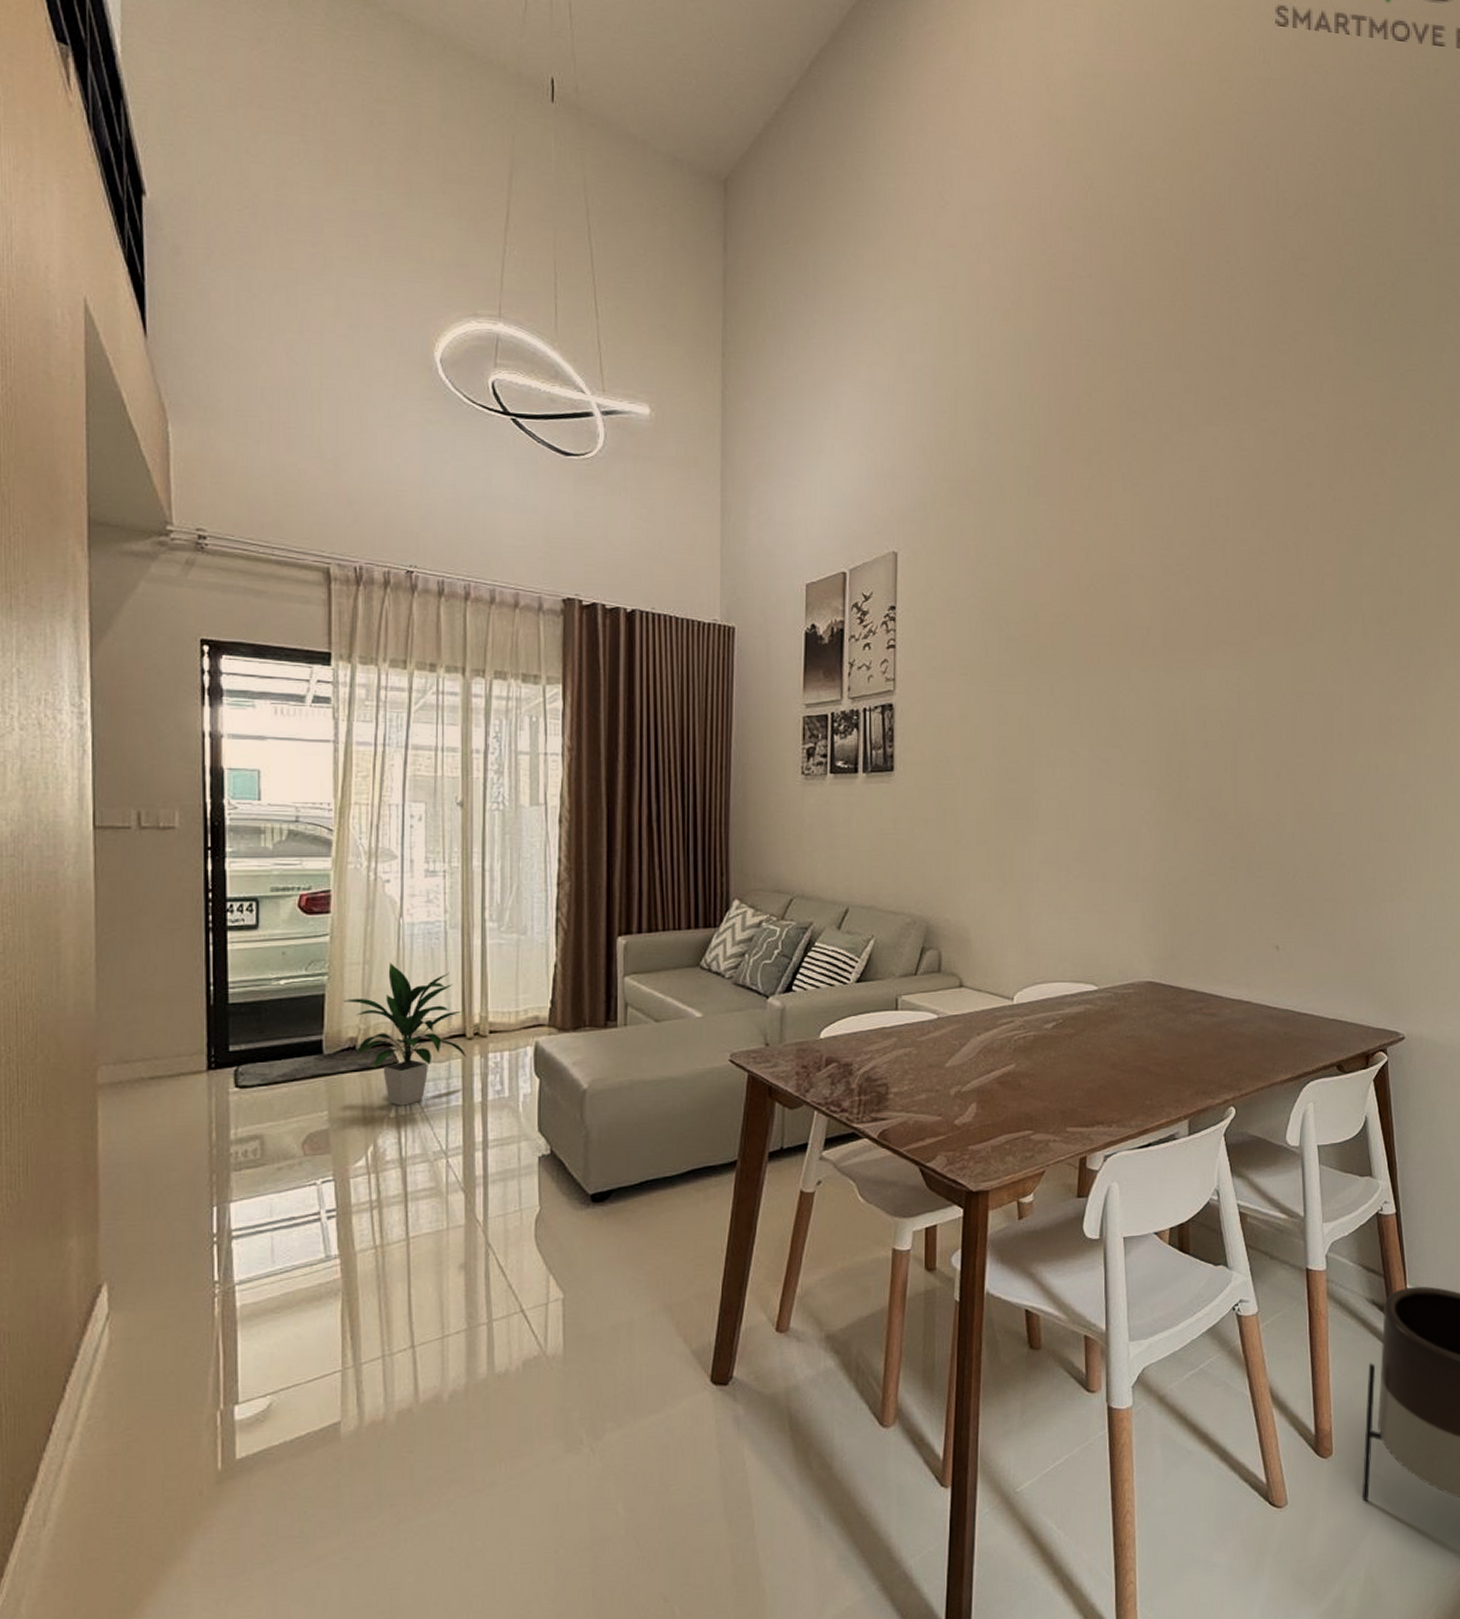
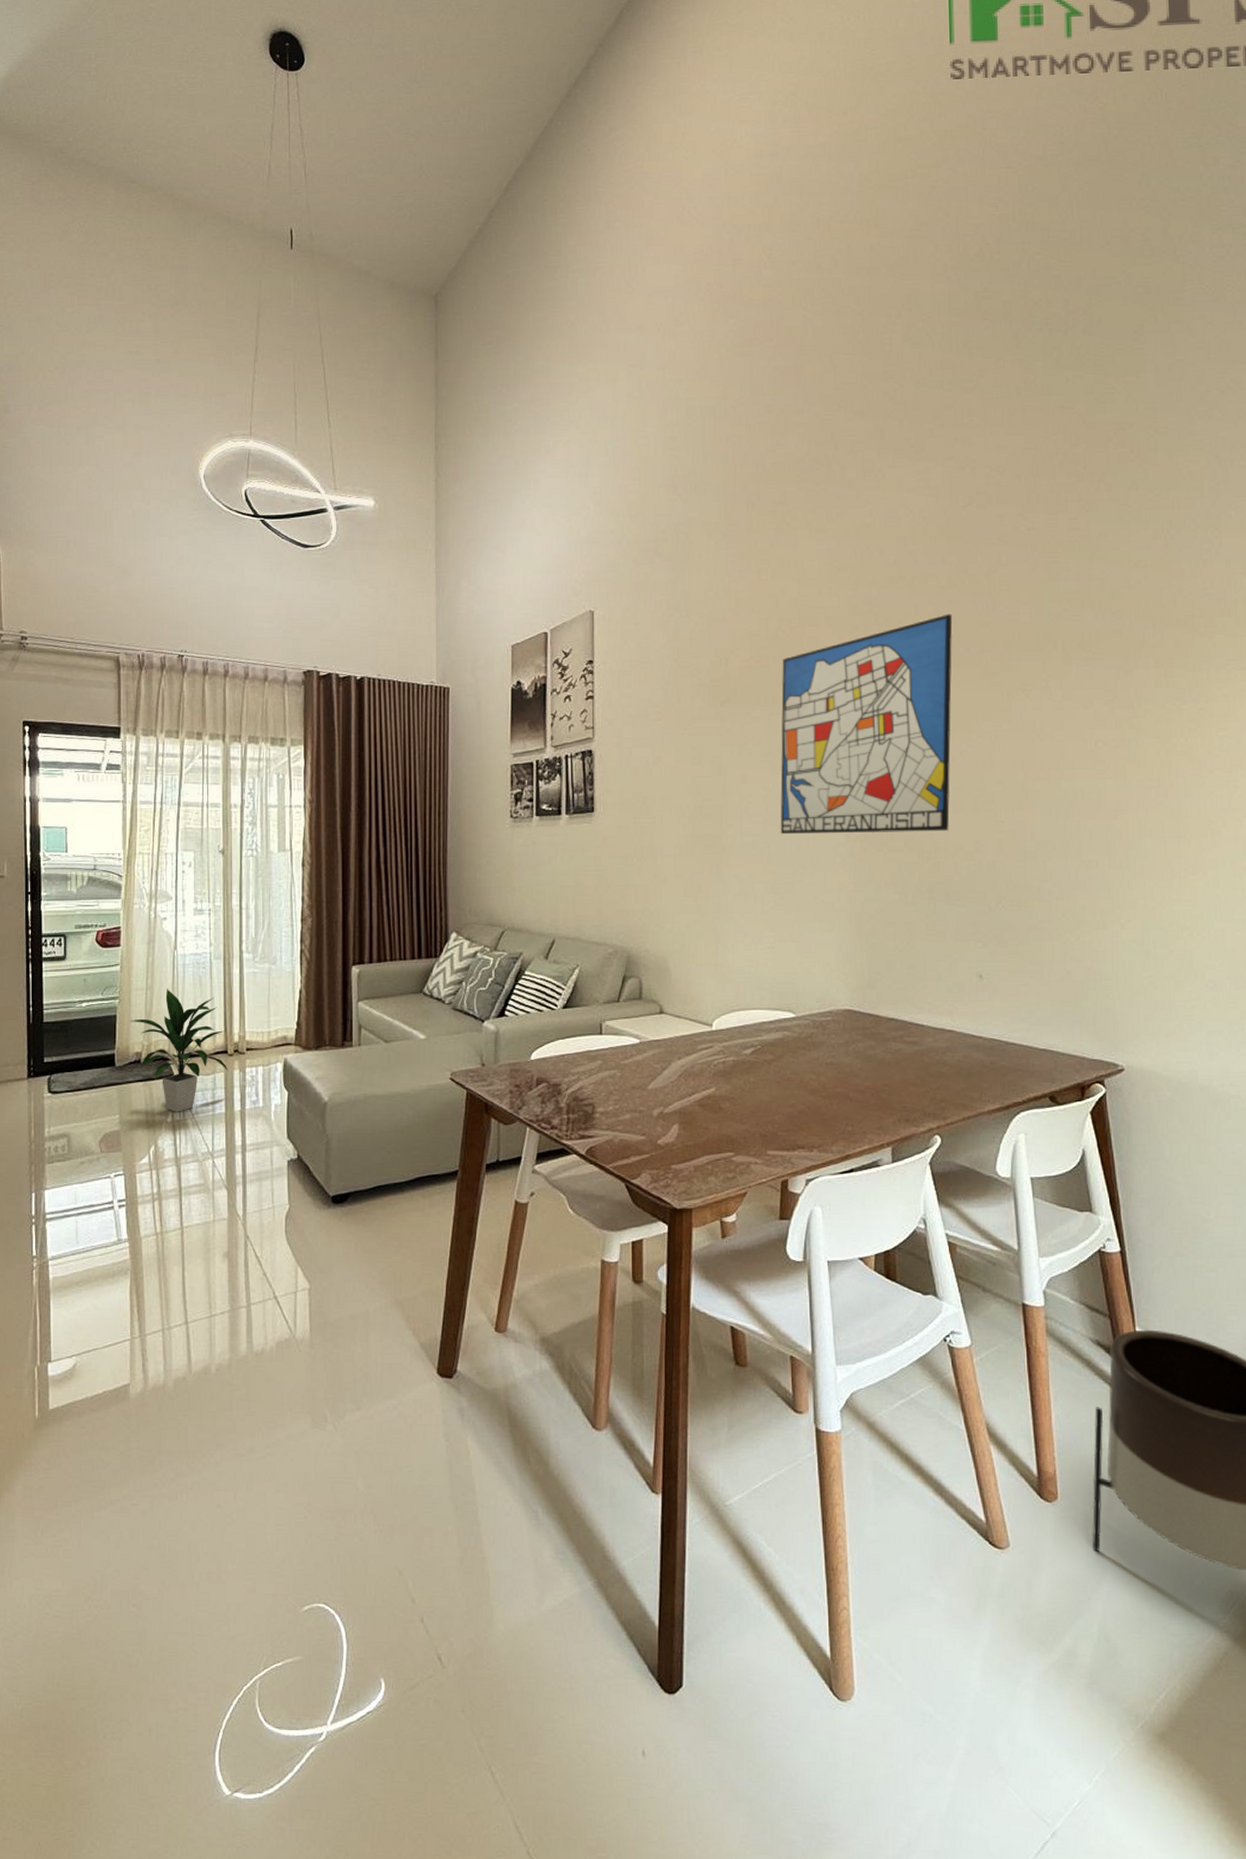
wall art: none [1087,580,1261,802] -> present [780,614,953,834]

